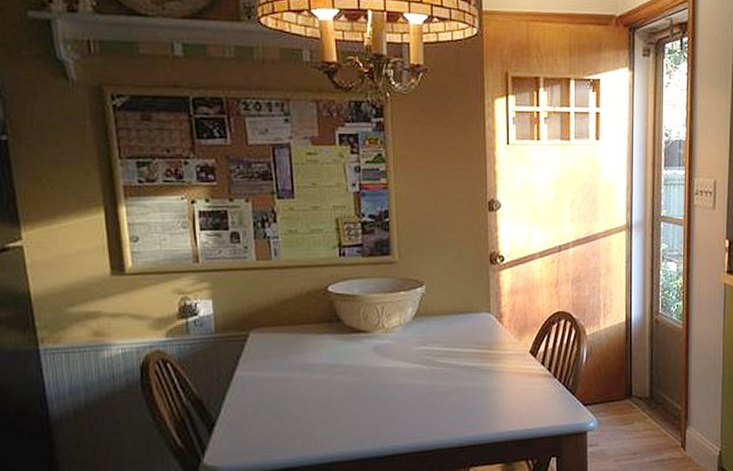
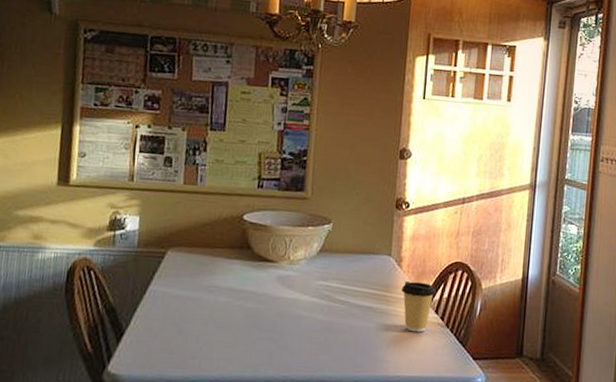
coffee cup: none [504,335,541,386] -> present [401,280,436,333]

